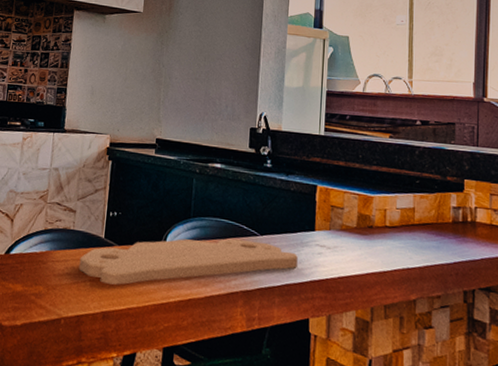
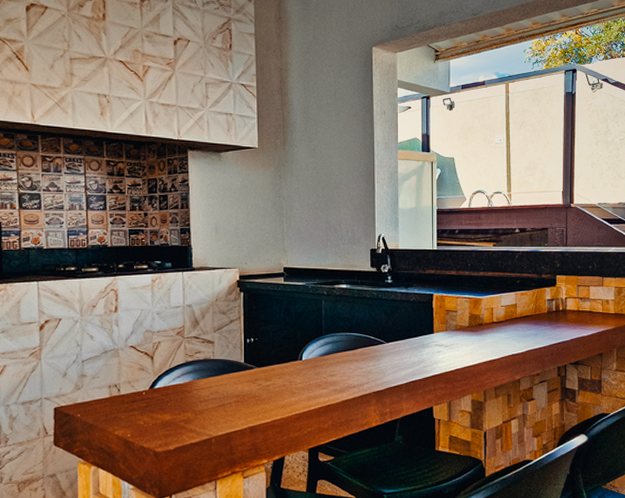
cutting board: present [78,239,298,285] -> none [223,348,420,402]

